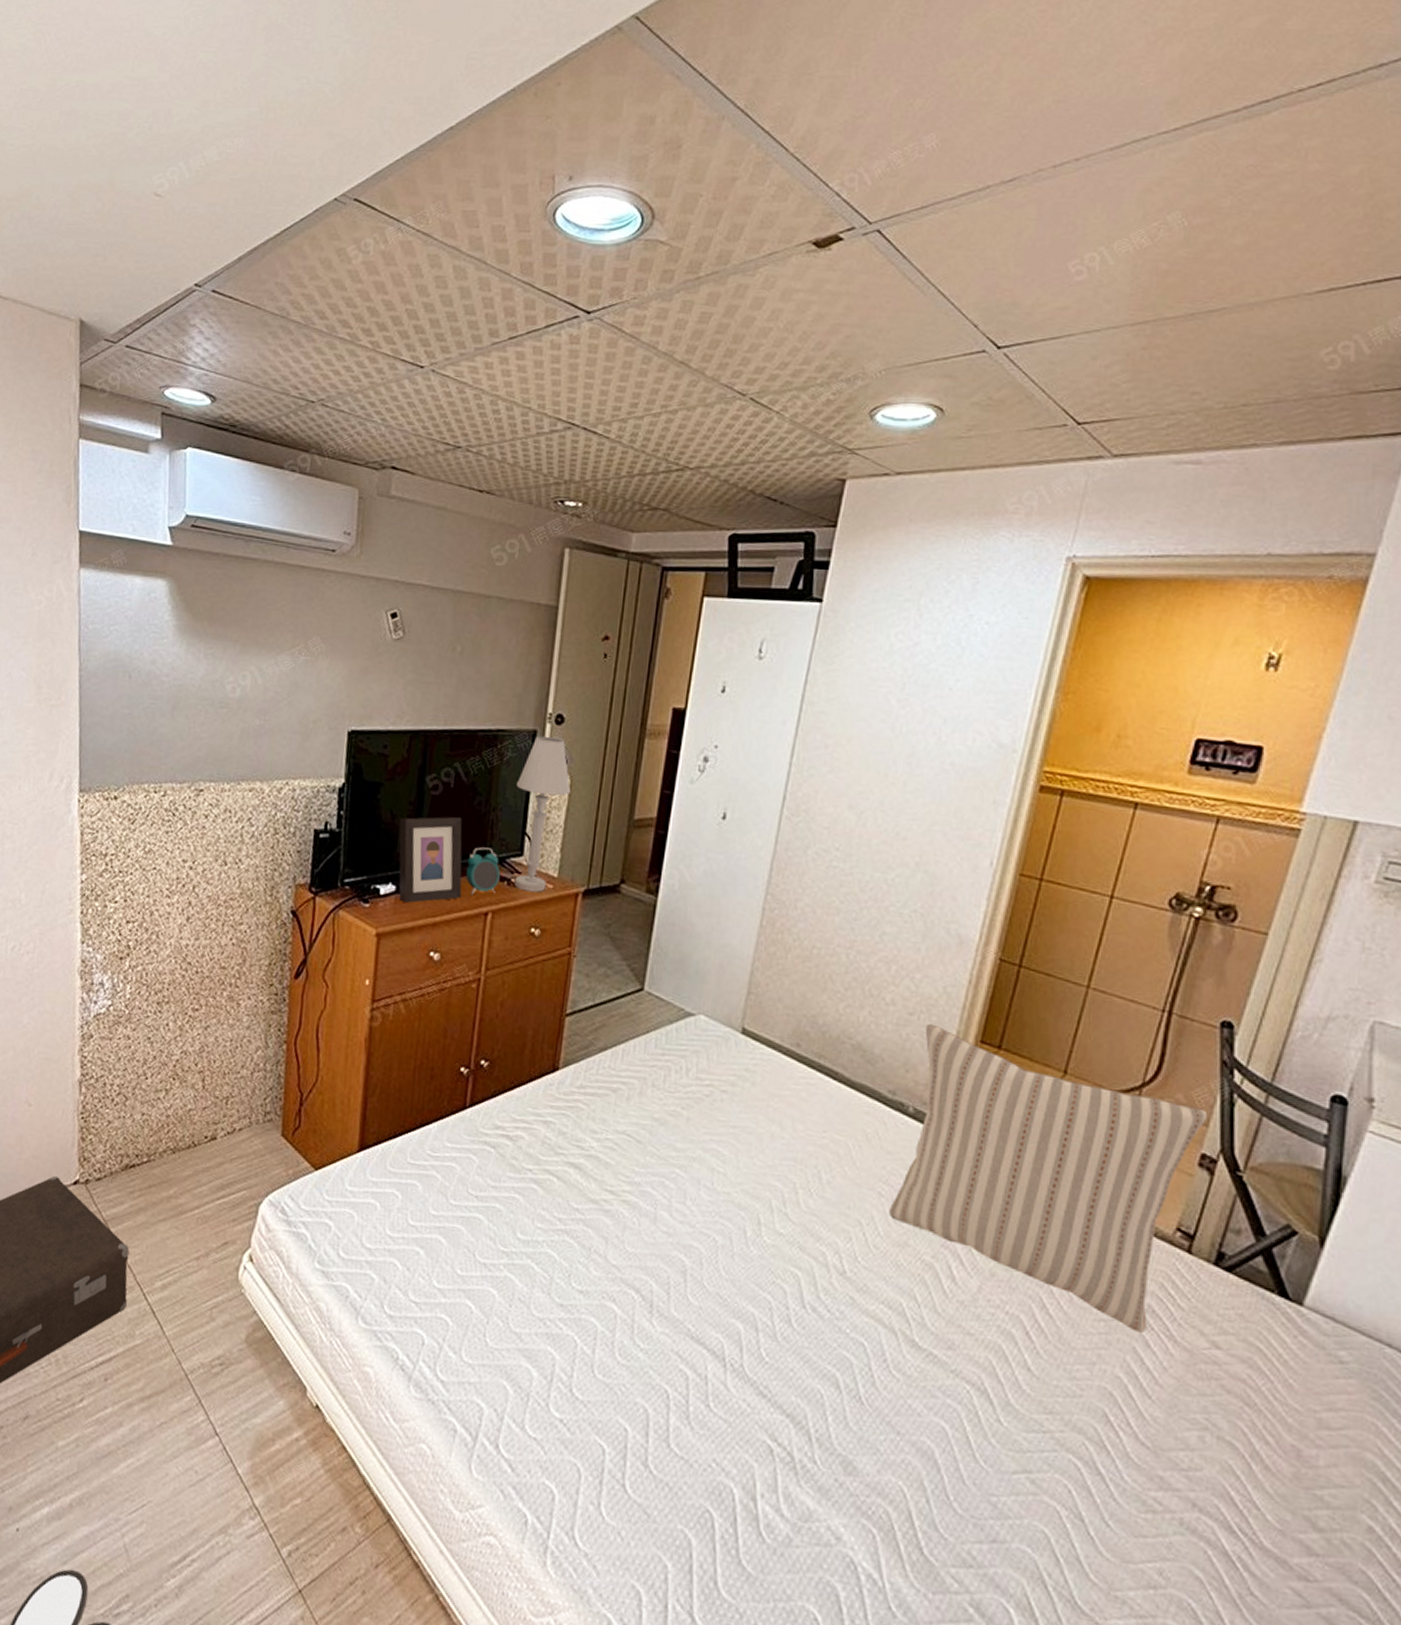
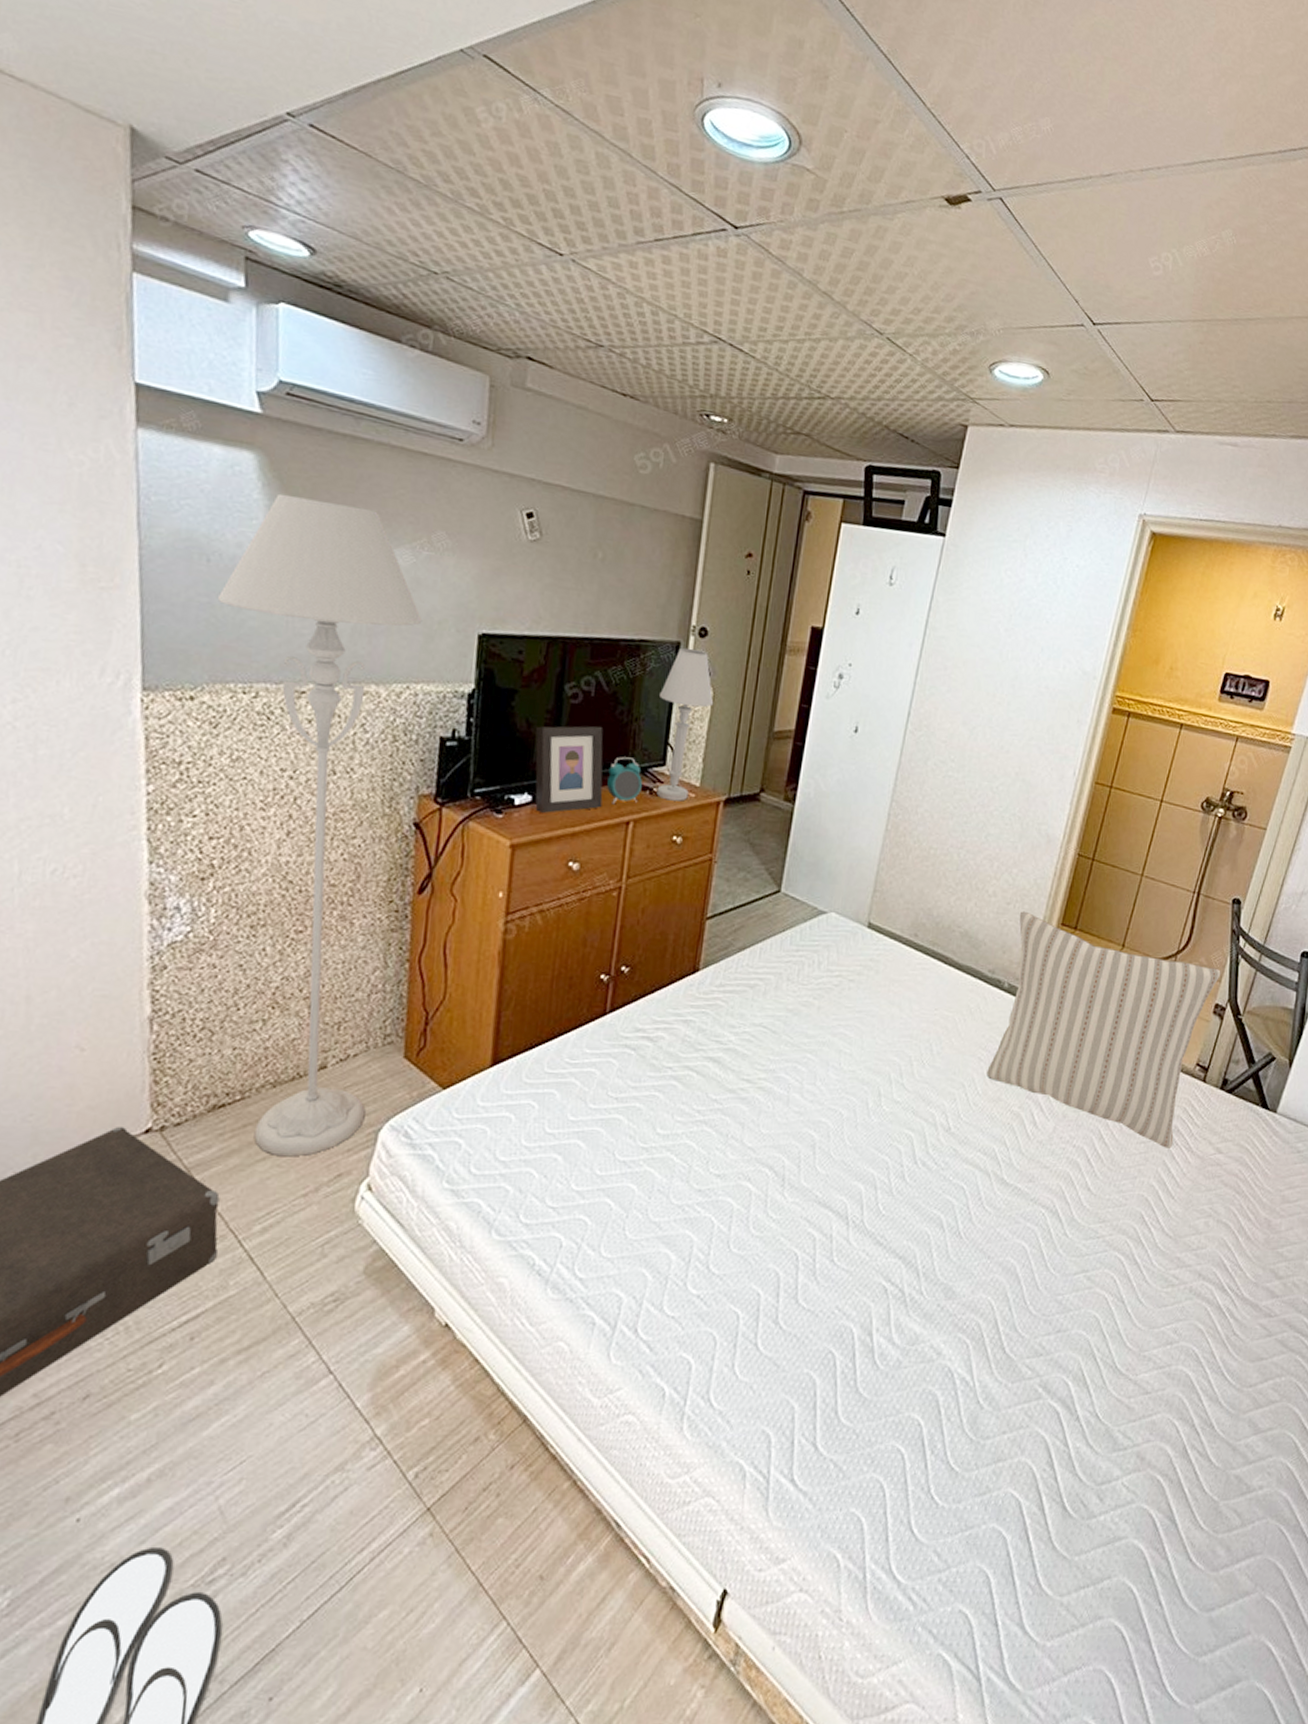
floor lamp: none [136,614,300,1221] -> present [217,493,423,1157]

